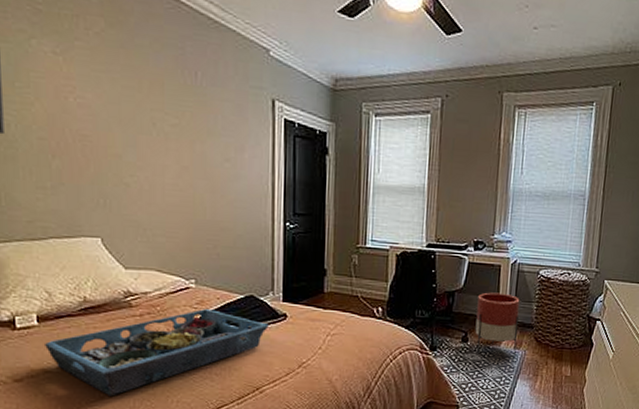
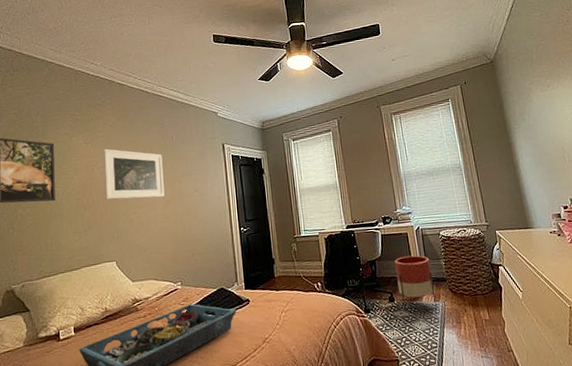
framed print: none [83,68,179,160] -> present [103,148,165,200]

